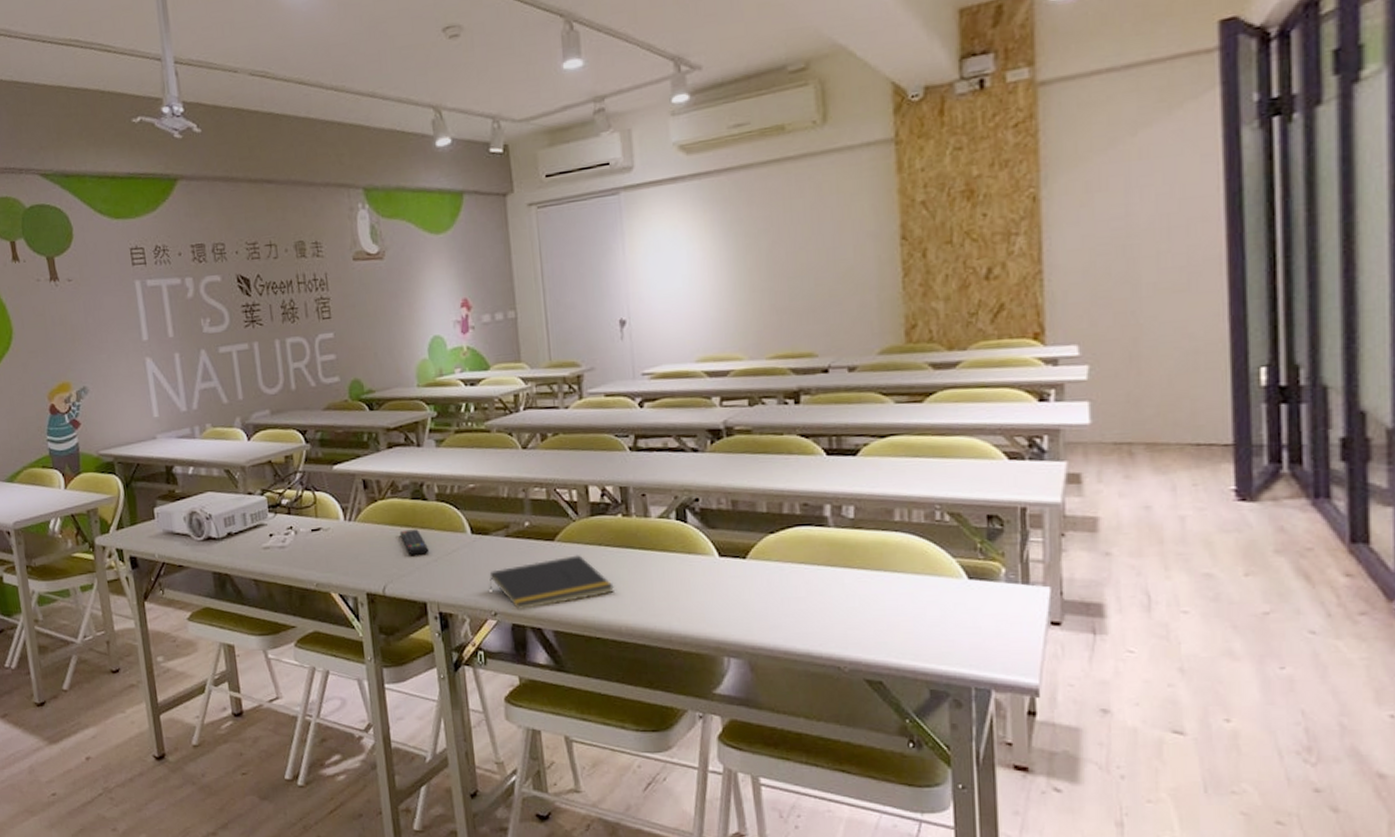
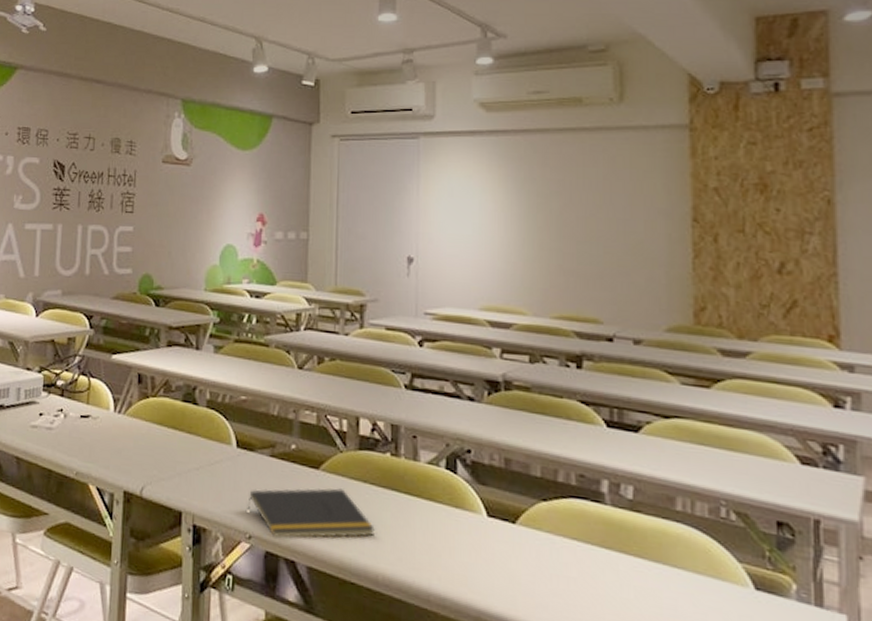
remote control: present [399,529,430,556] -> none [165,432,193,462]

